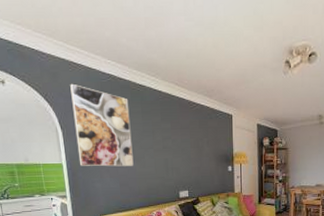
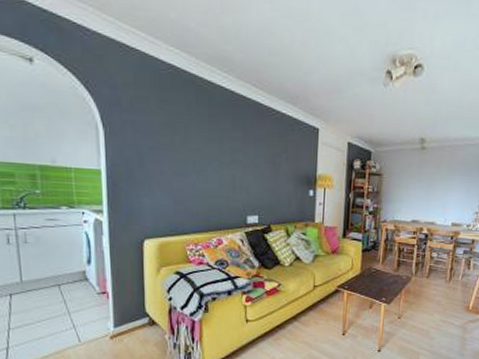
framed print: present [70,83,134,167] -> none [119,70,193,180]

